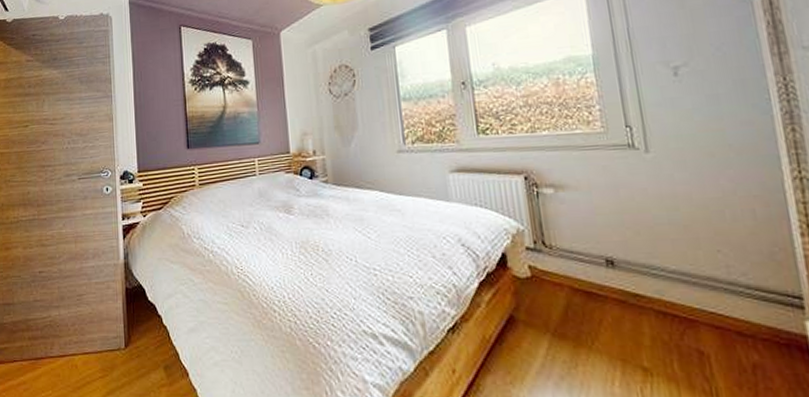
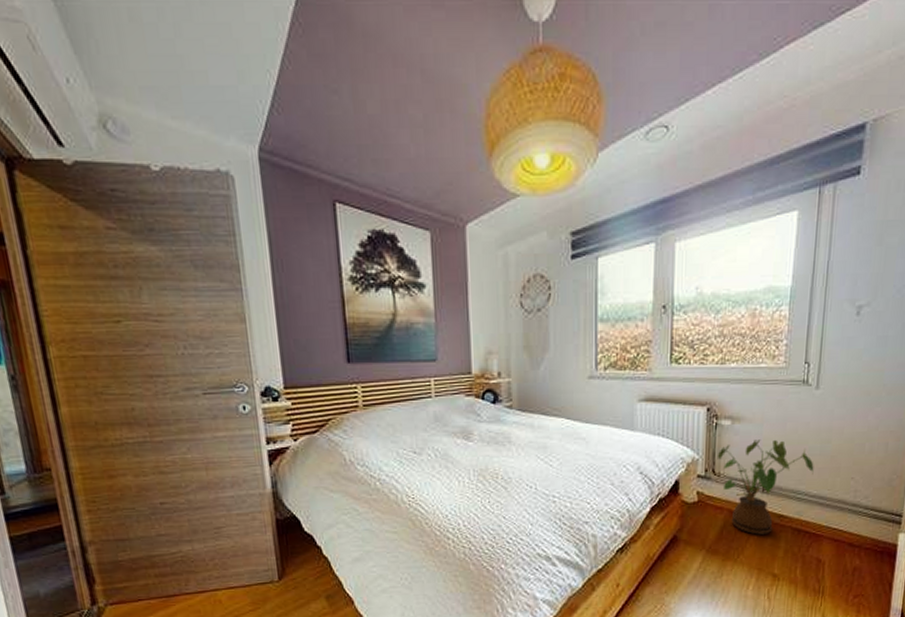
house plant: none [544,208,666,317] -> present [717,439,814,535]

